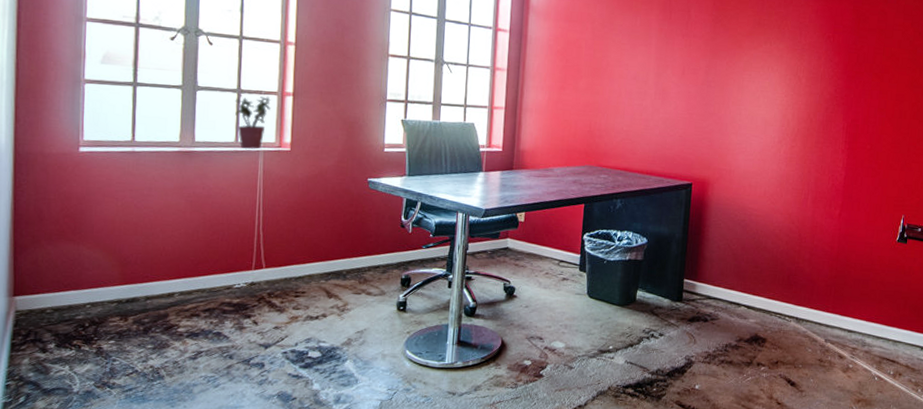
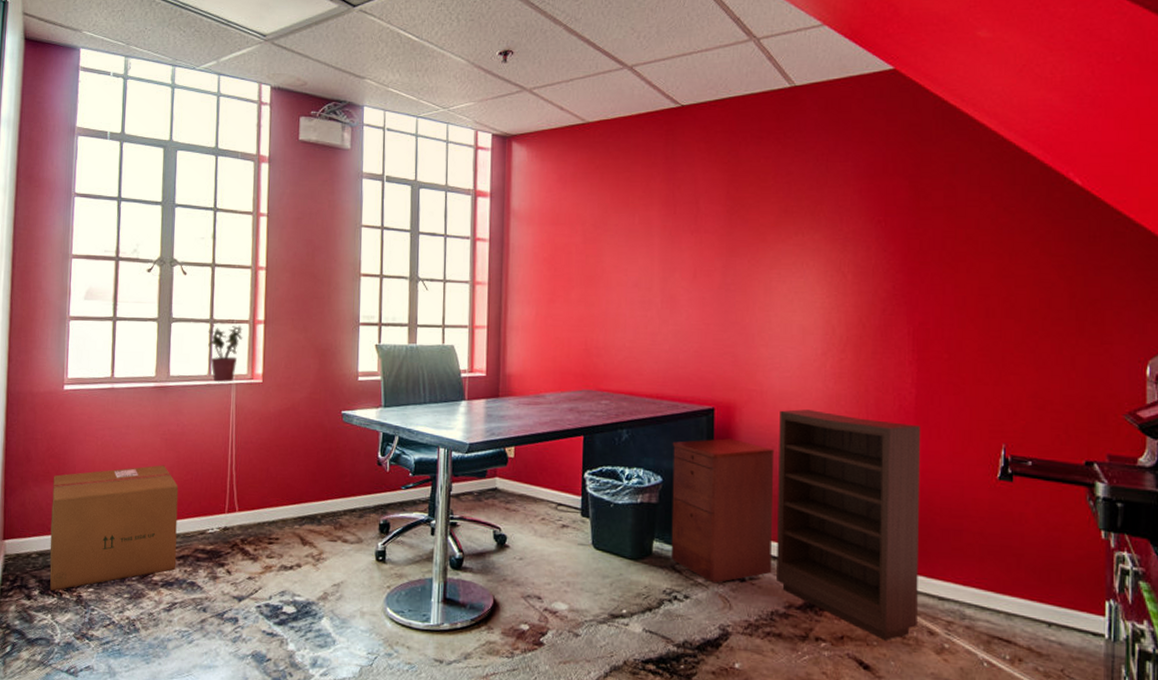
box: none [66,225,204,344] -> present [50,465,179,592]
filing cabinet: none [650,208,737,324] -> present [671,438,775,583]
bookshelf: none [731,186,847,363] -> present [776,409,921,640]

